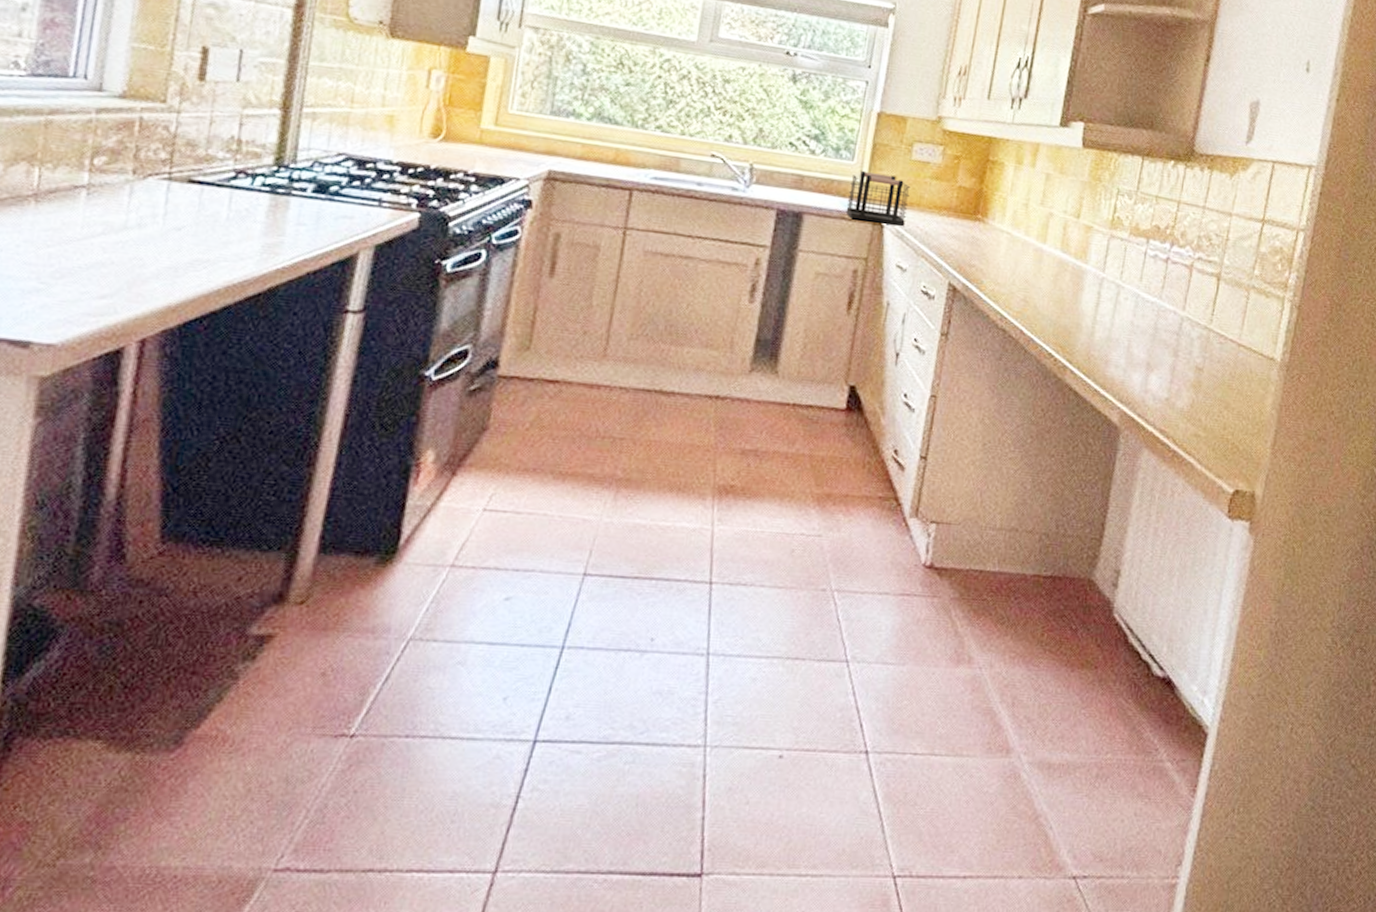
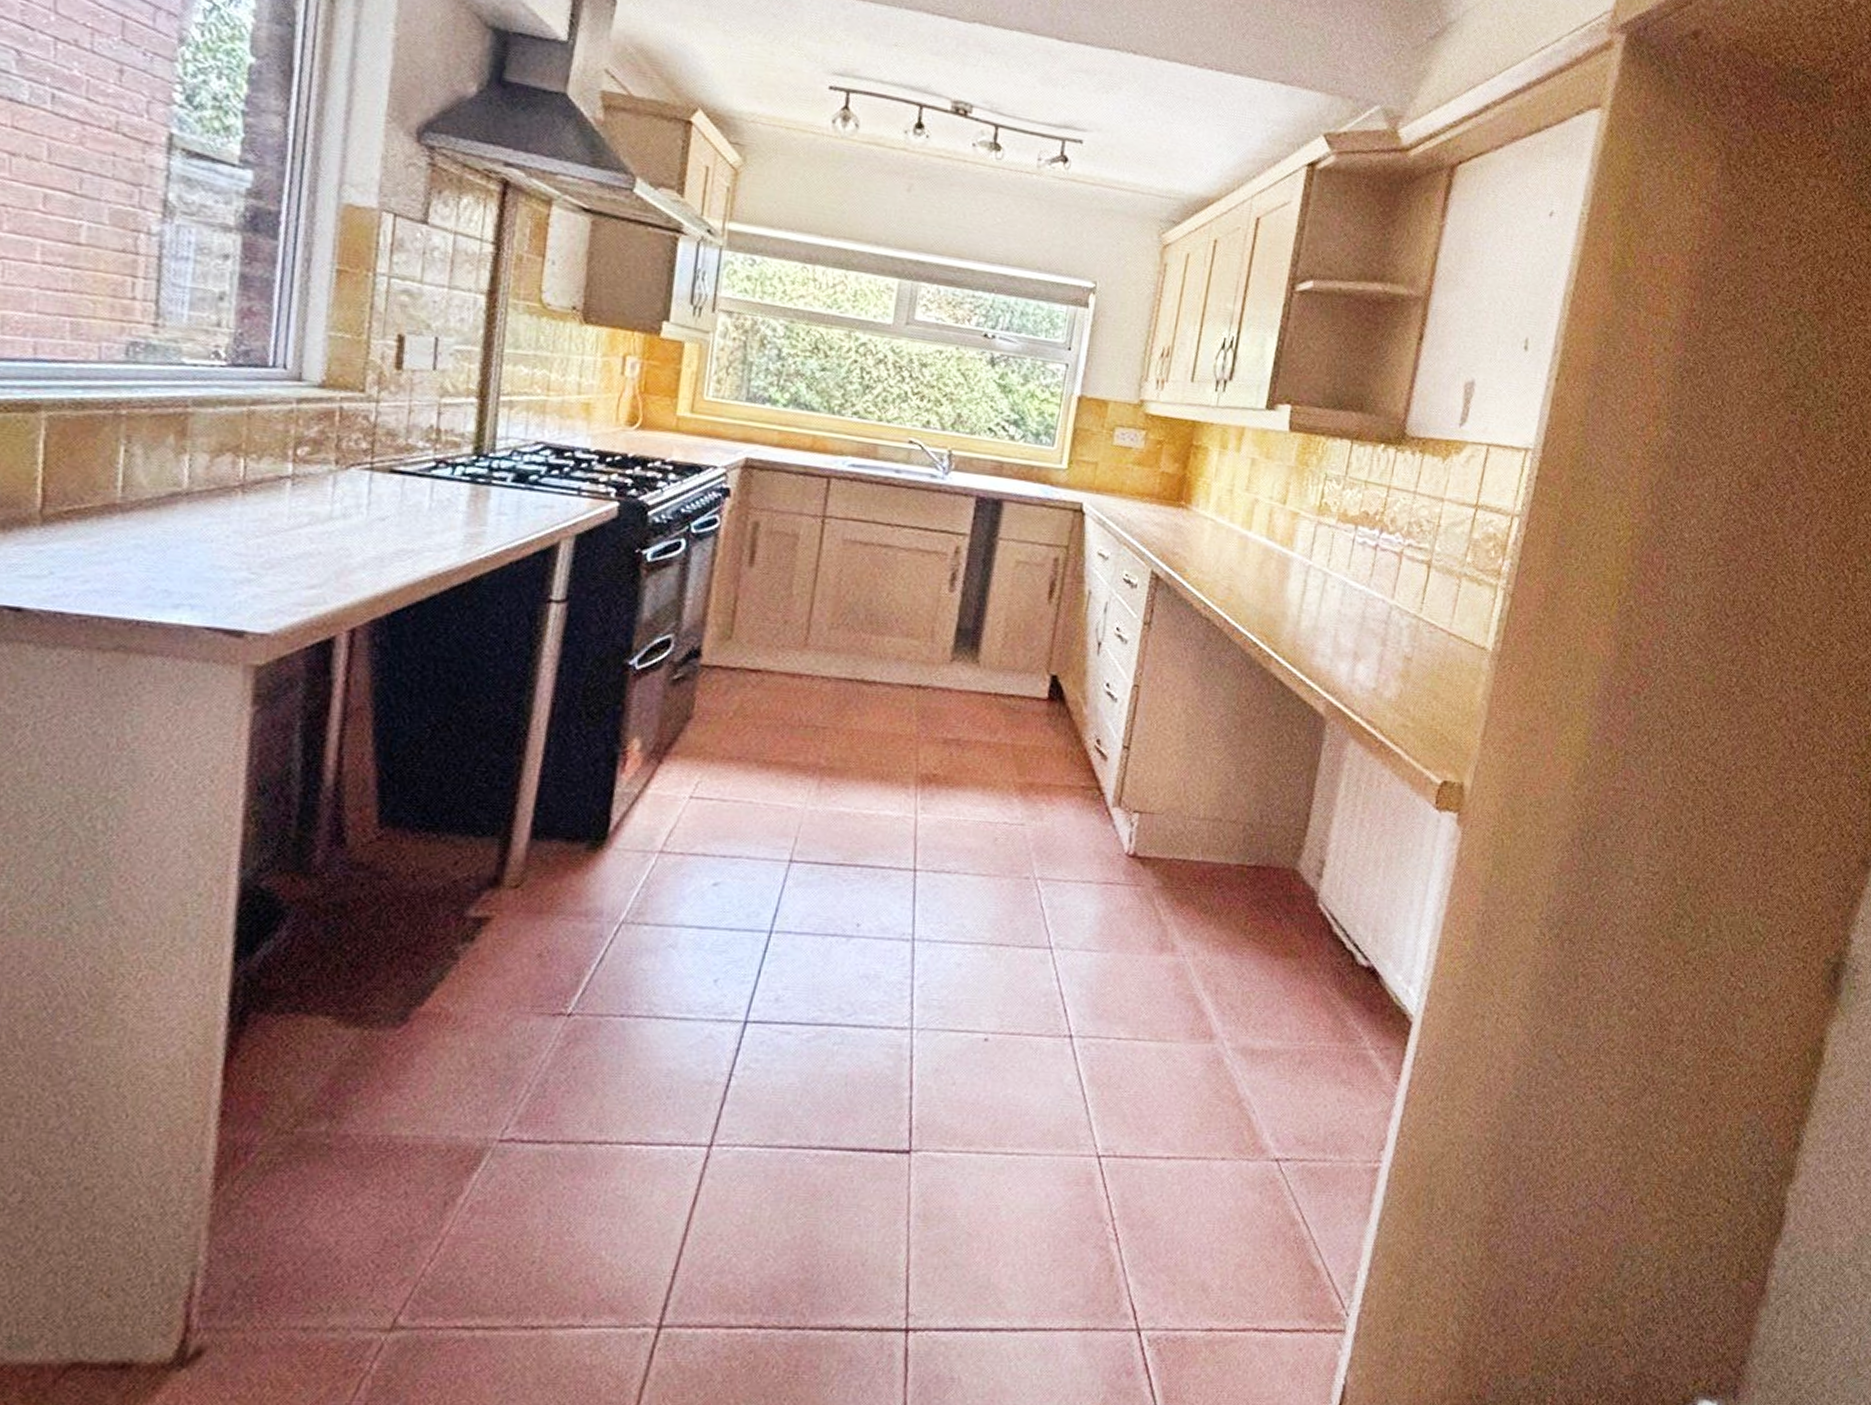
dish rack: present [845,170,911,226] -> none [1046,456,1112,513]

